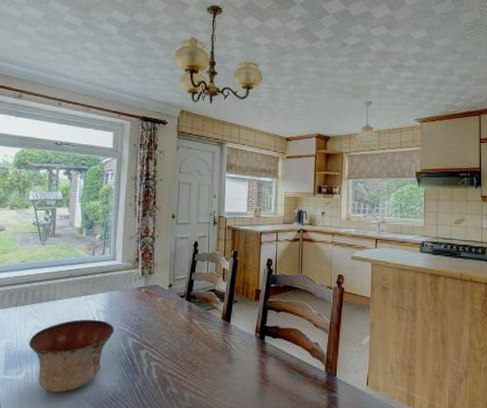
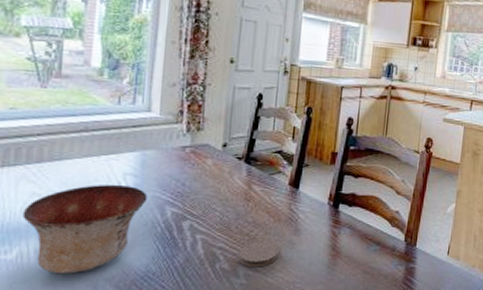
coaster: none [183,369,217,392] -> present [238,242,279,267]

